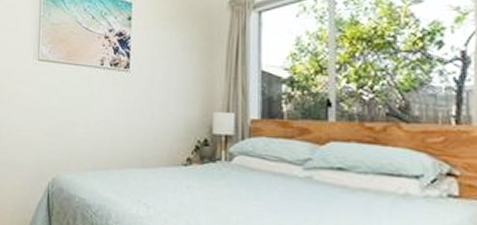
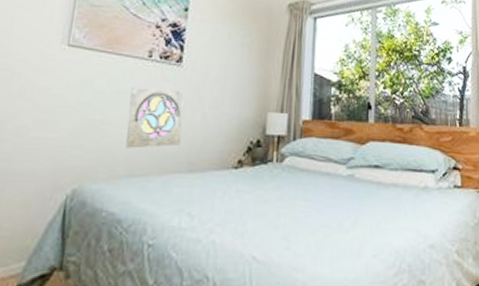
wall ornament: none [88,93,134,146] -> present [125,87,184,149]

